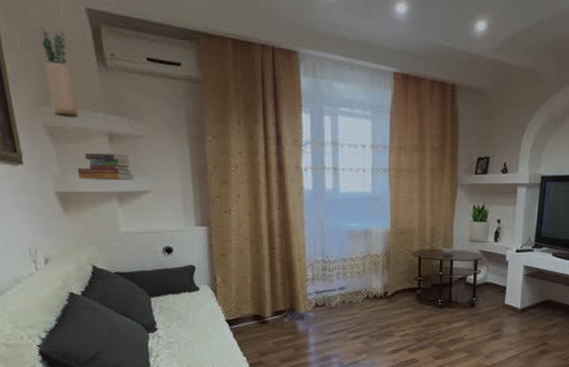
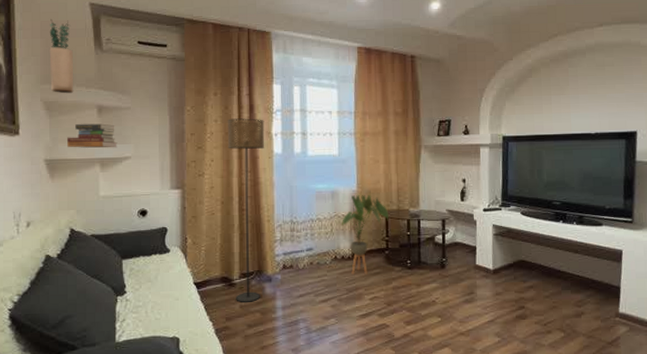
floor lamp: none [254,150,294,339] -> present [227,118,265,302]
house plant: none [374,233,422,313] -> present [342,194,389,275]
planter: present [469,202,490,243] -> none [434,163,456,202]

